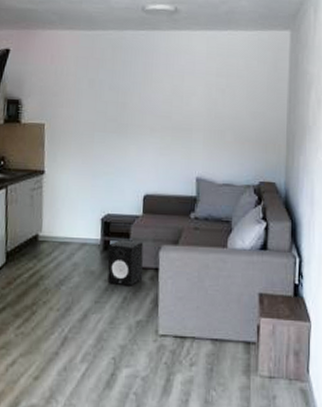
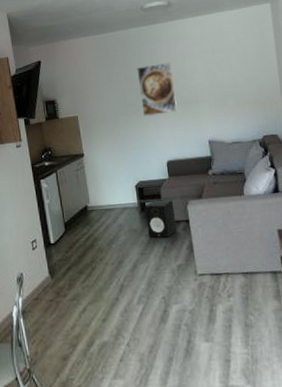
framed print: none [124,77,168,139] -> present [137,62,178,117]

